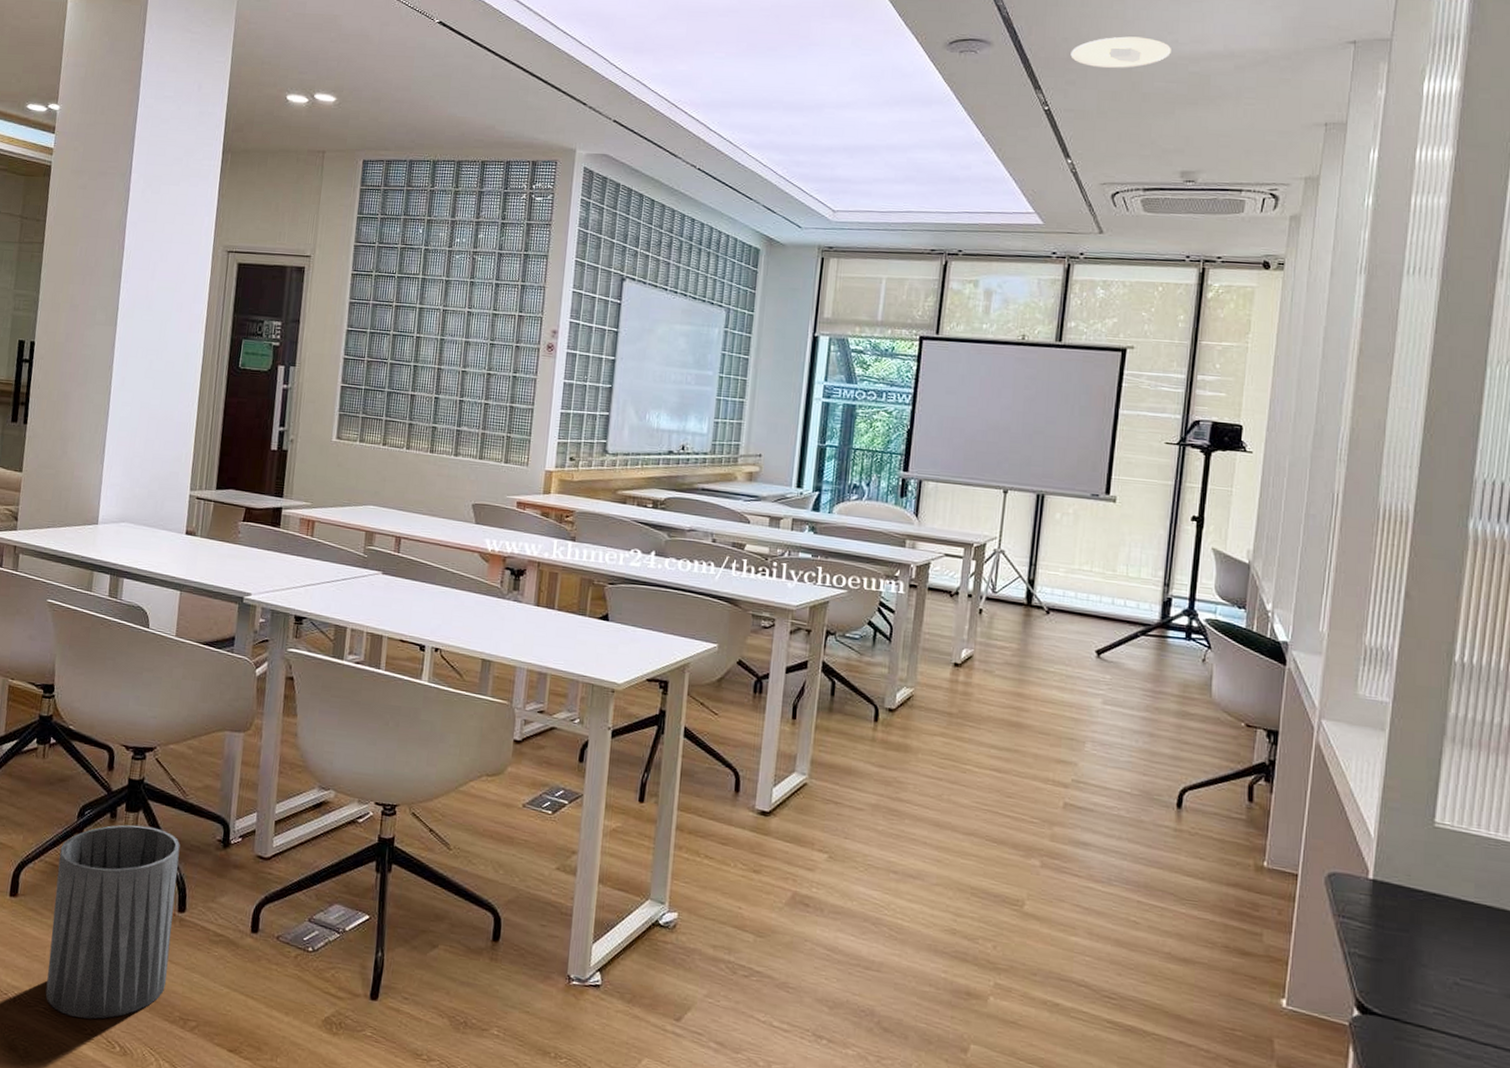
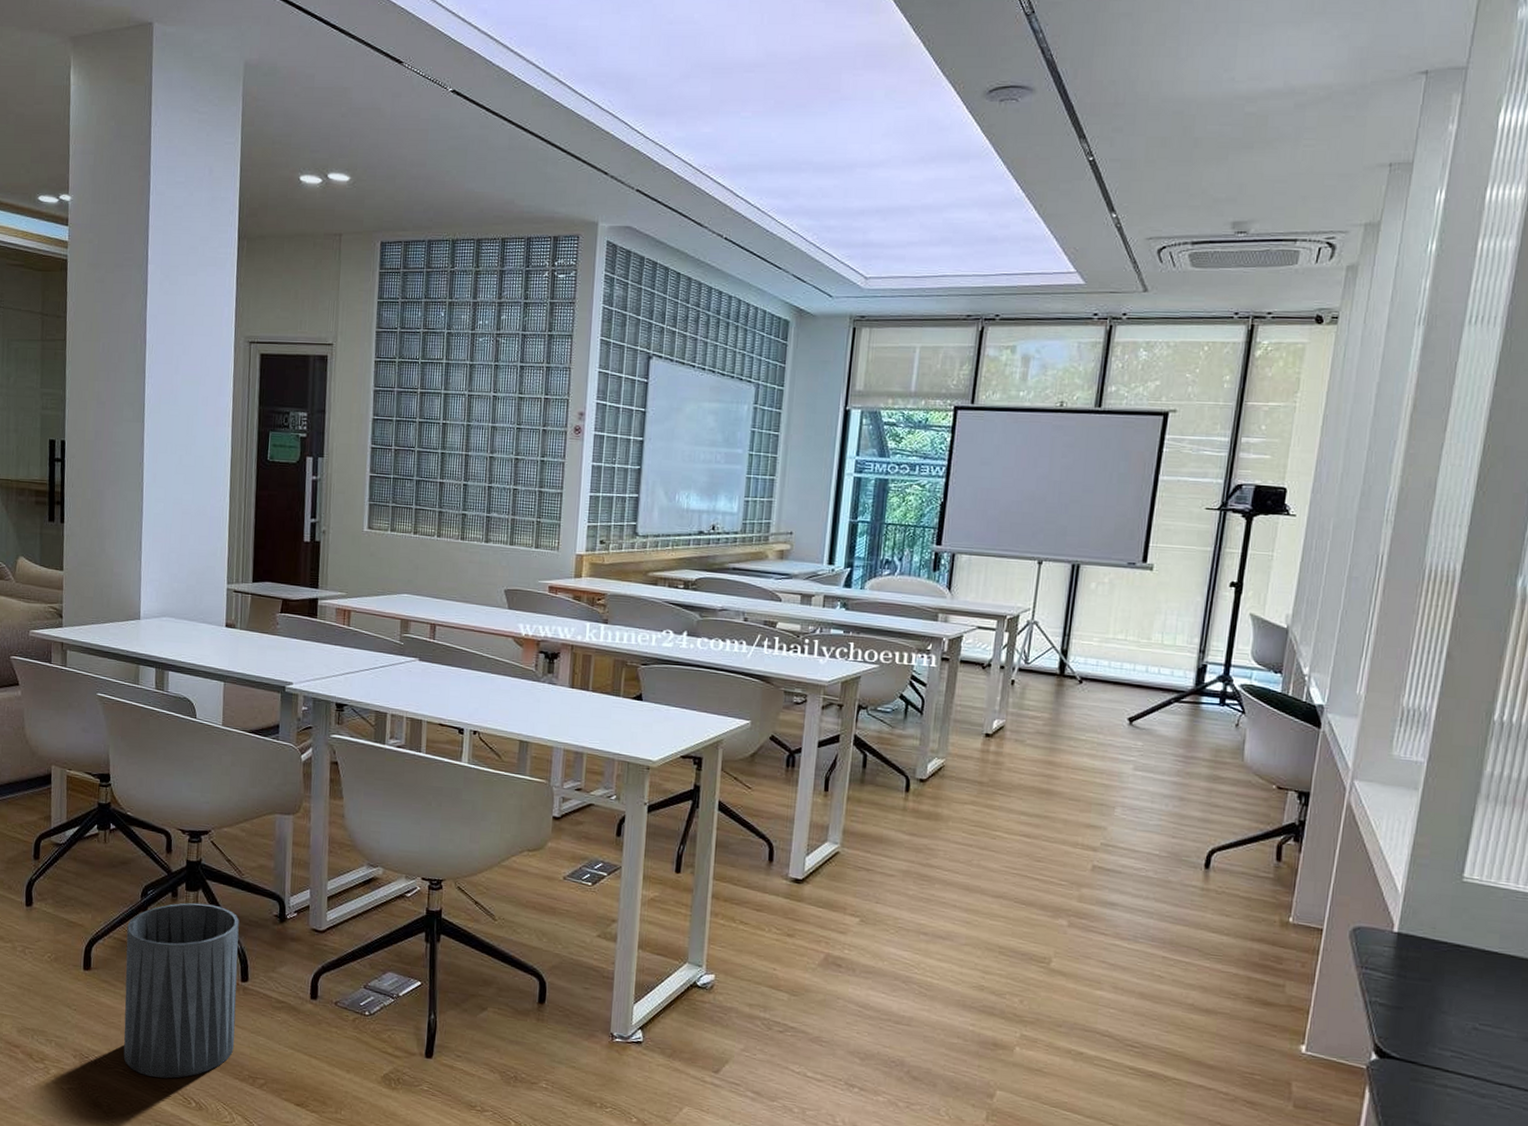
recessed light: present [1070,36,1171,68] -> none [1118,76,1227,111]

